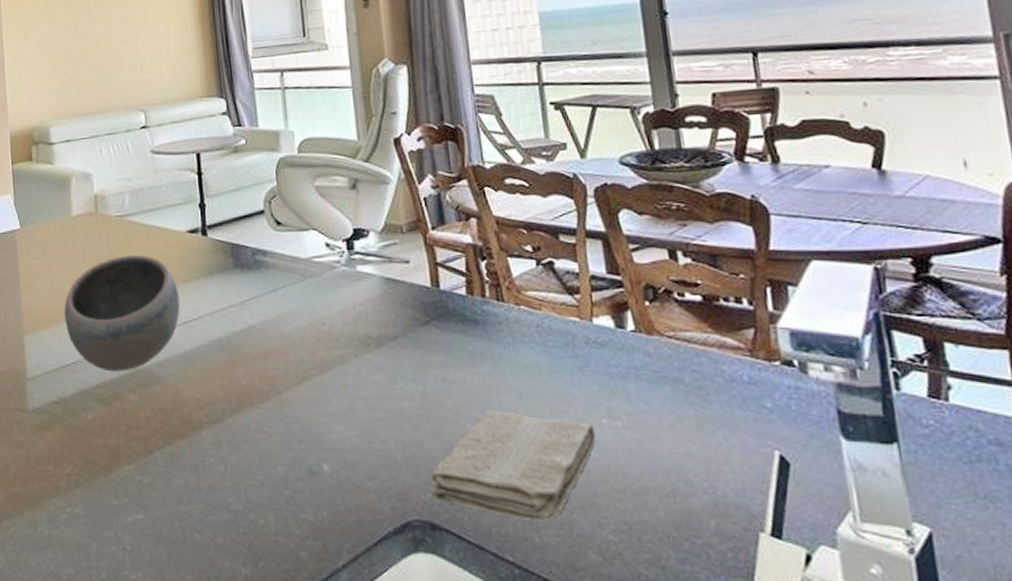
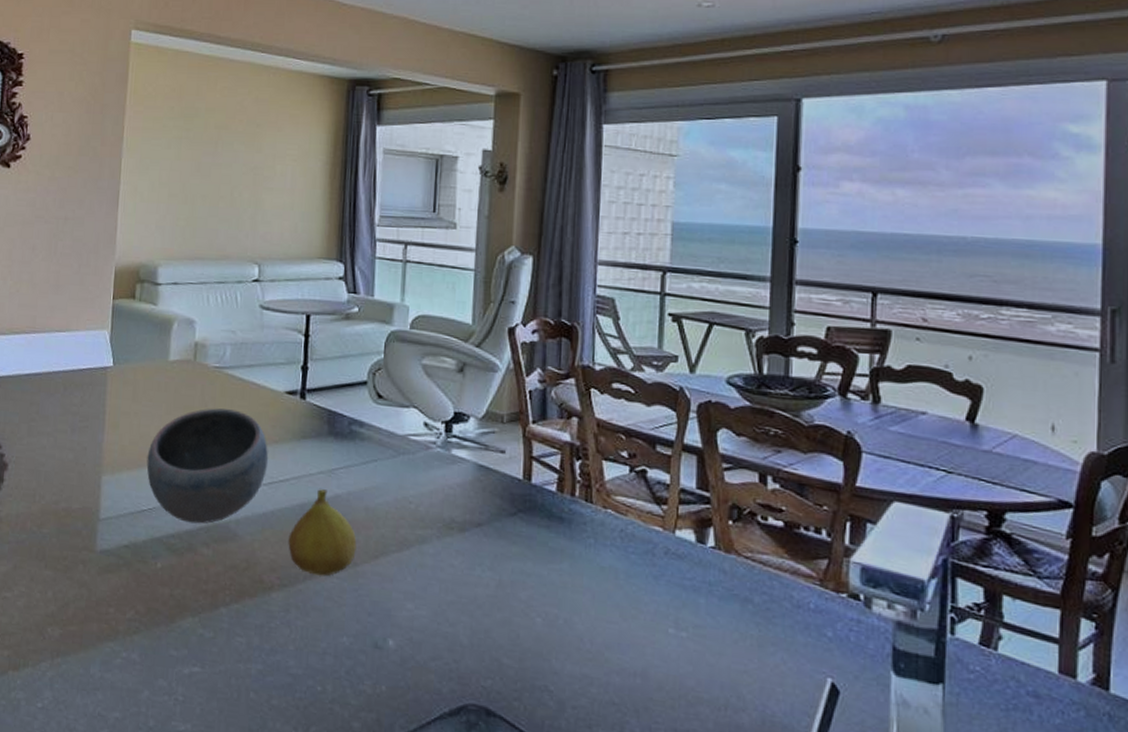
fruit: none [210,322,278,408] -> present [288,489,357,576]
washcloth: present [430,410,596,522] -> none [492,606,660,720]

